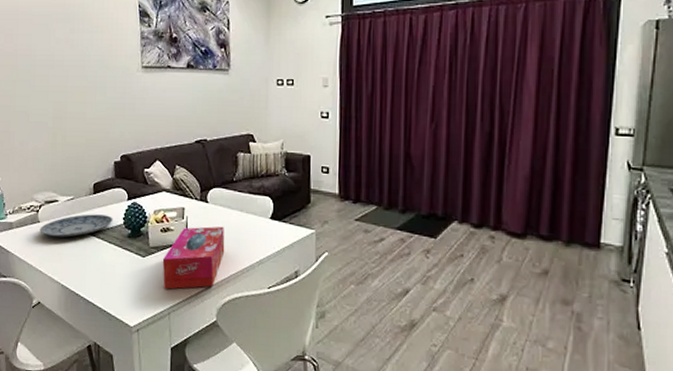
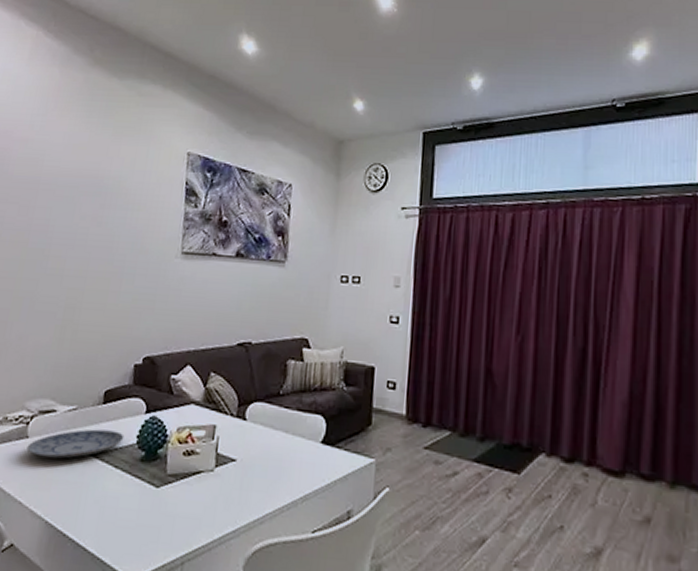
tissue box: present [162,226,225,290] -> none [179,450,264,531]

